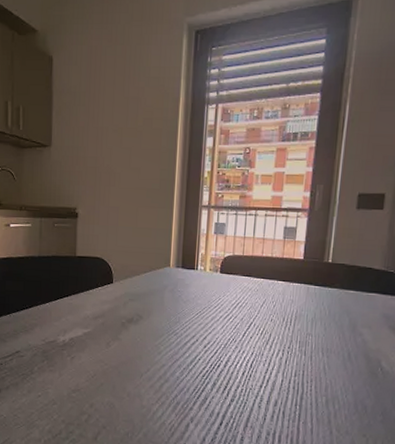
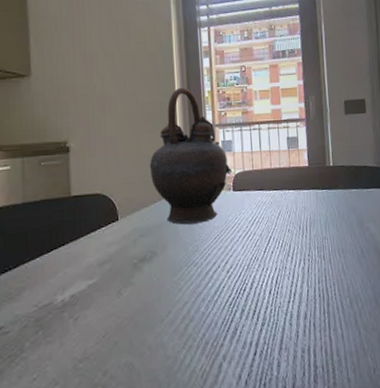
teapot: none [144,166,221,298] -> present [149,87,232,225]

